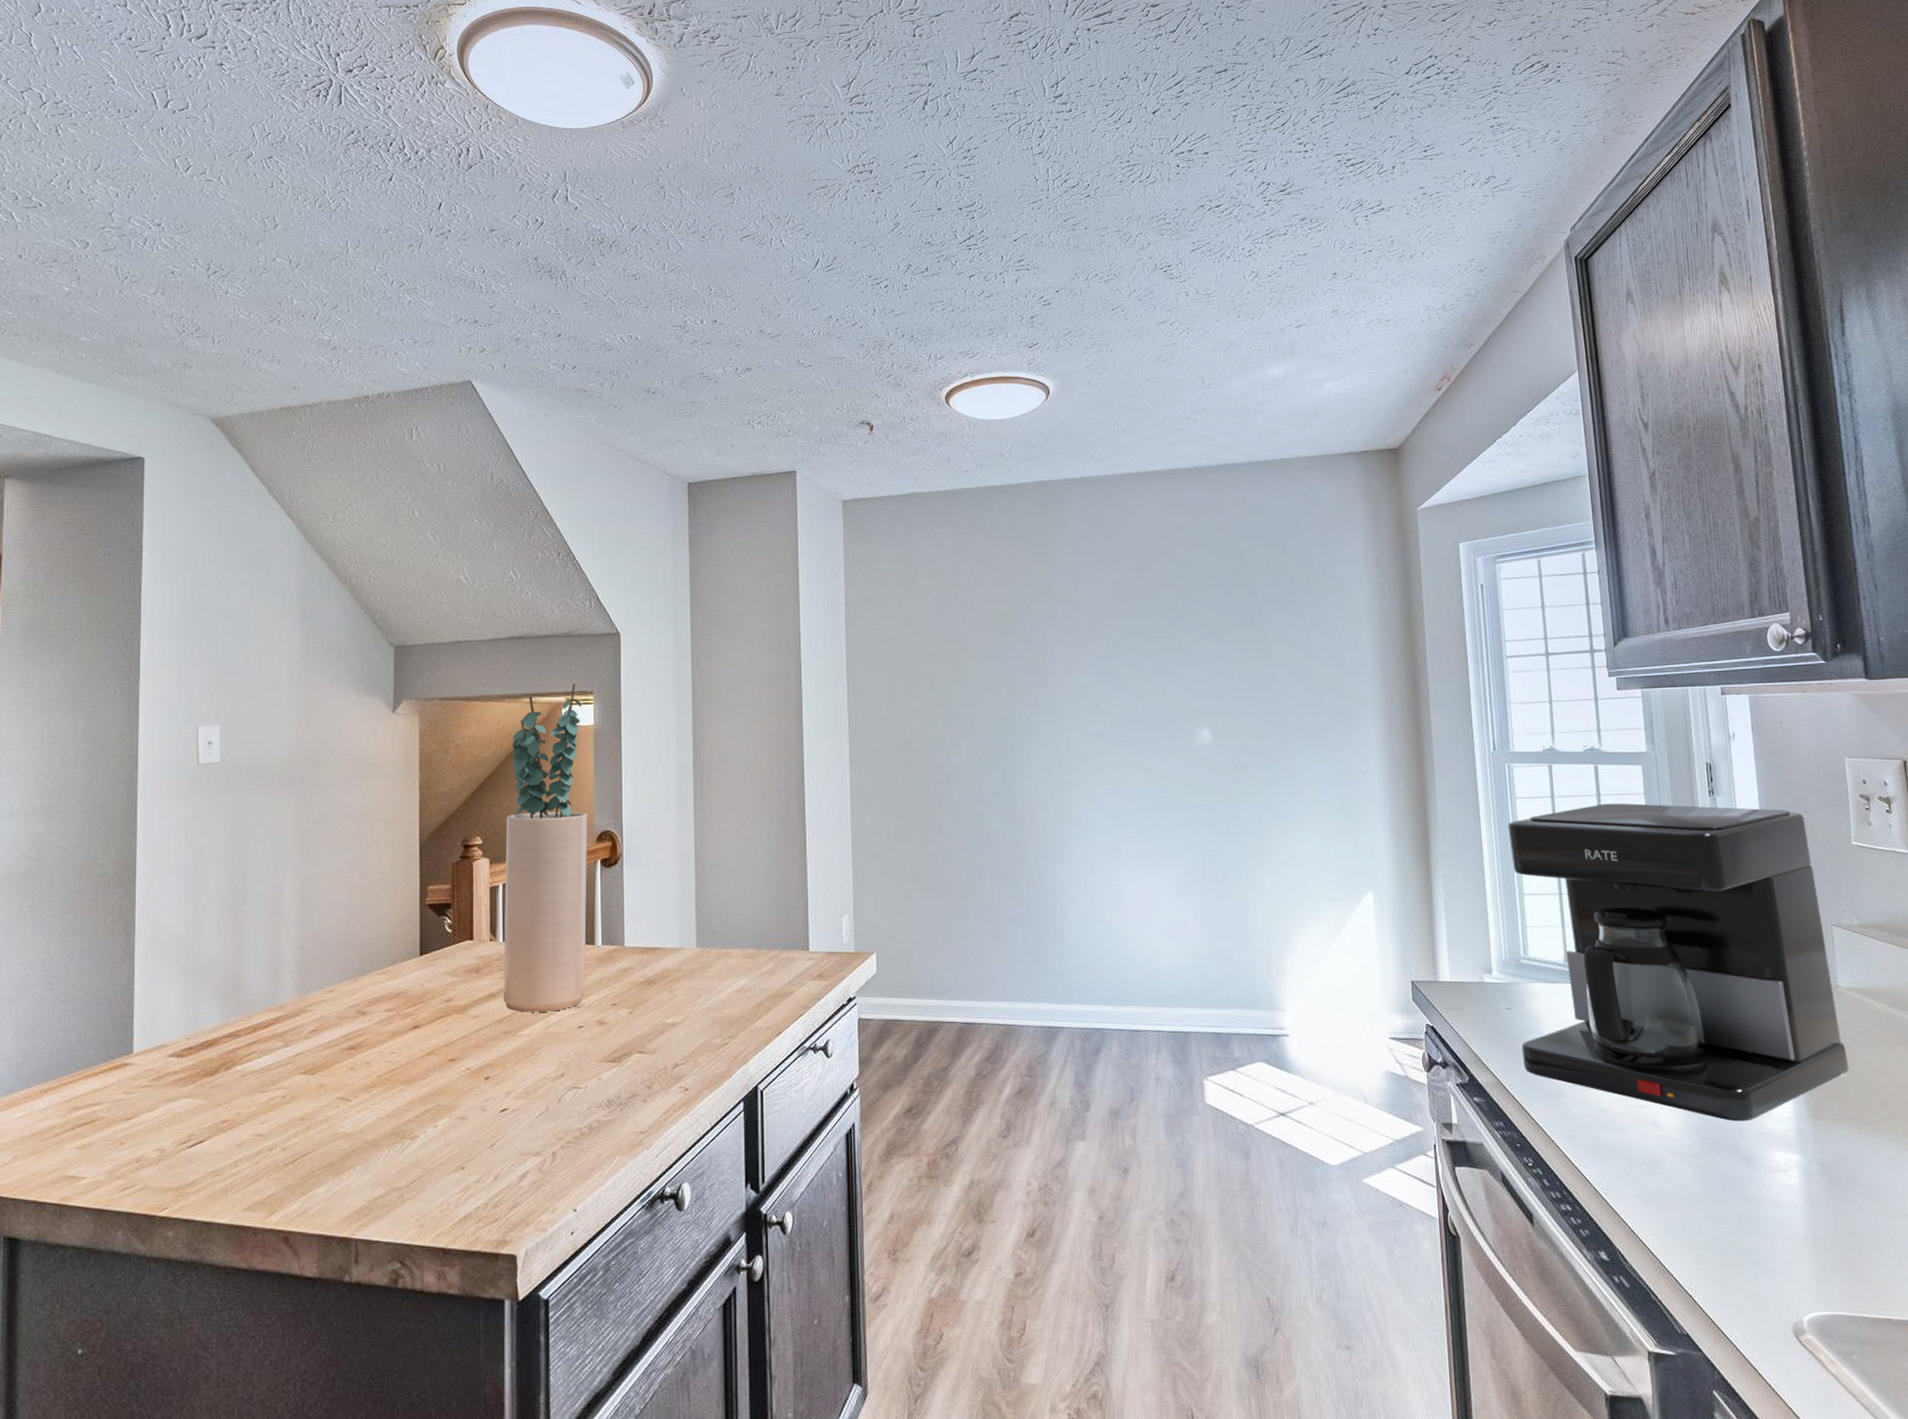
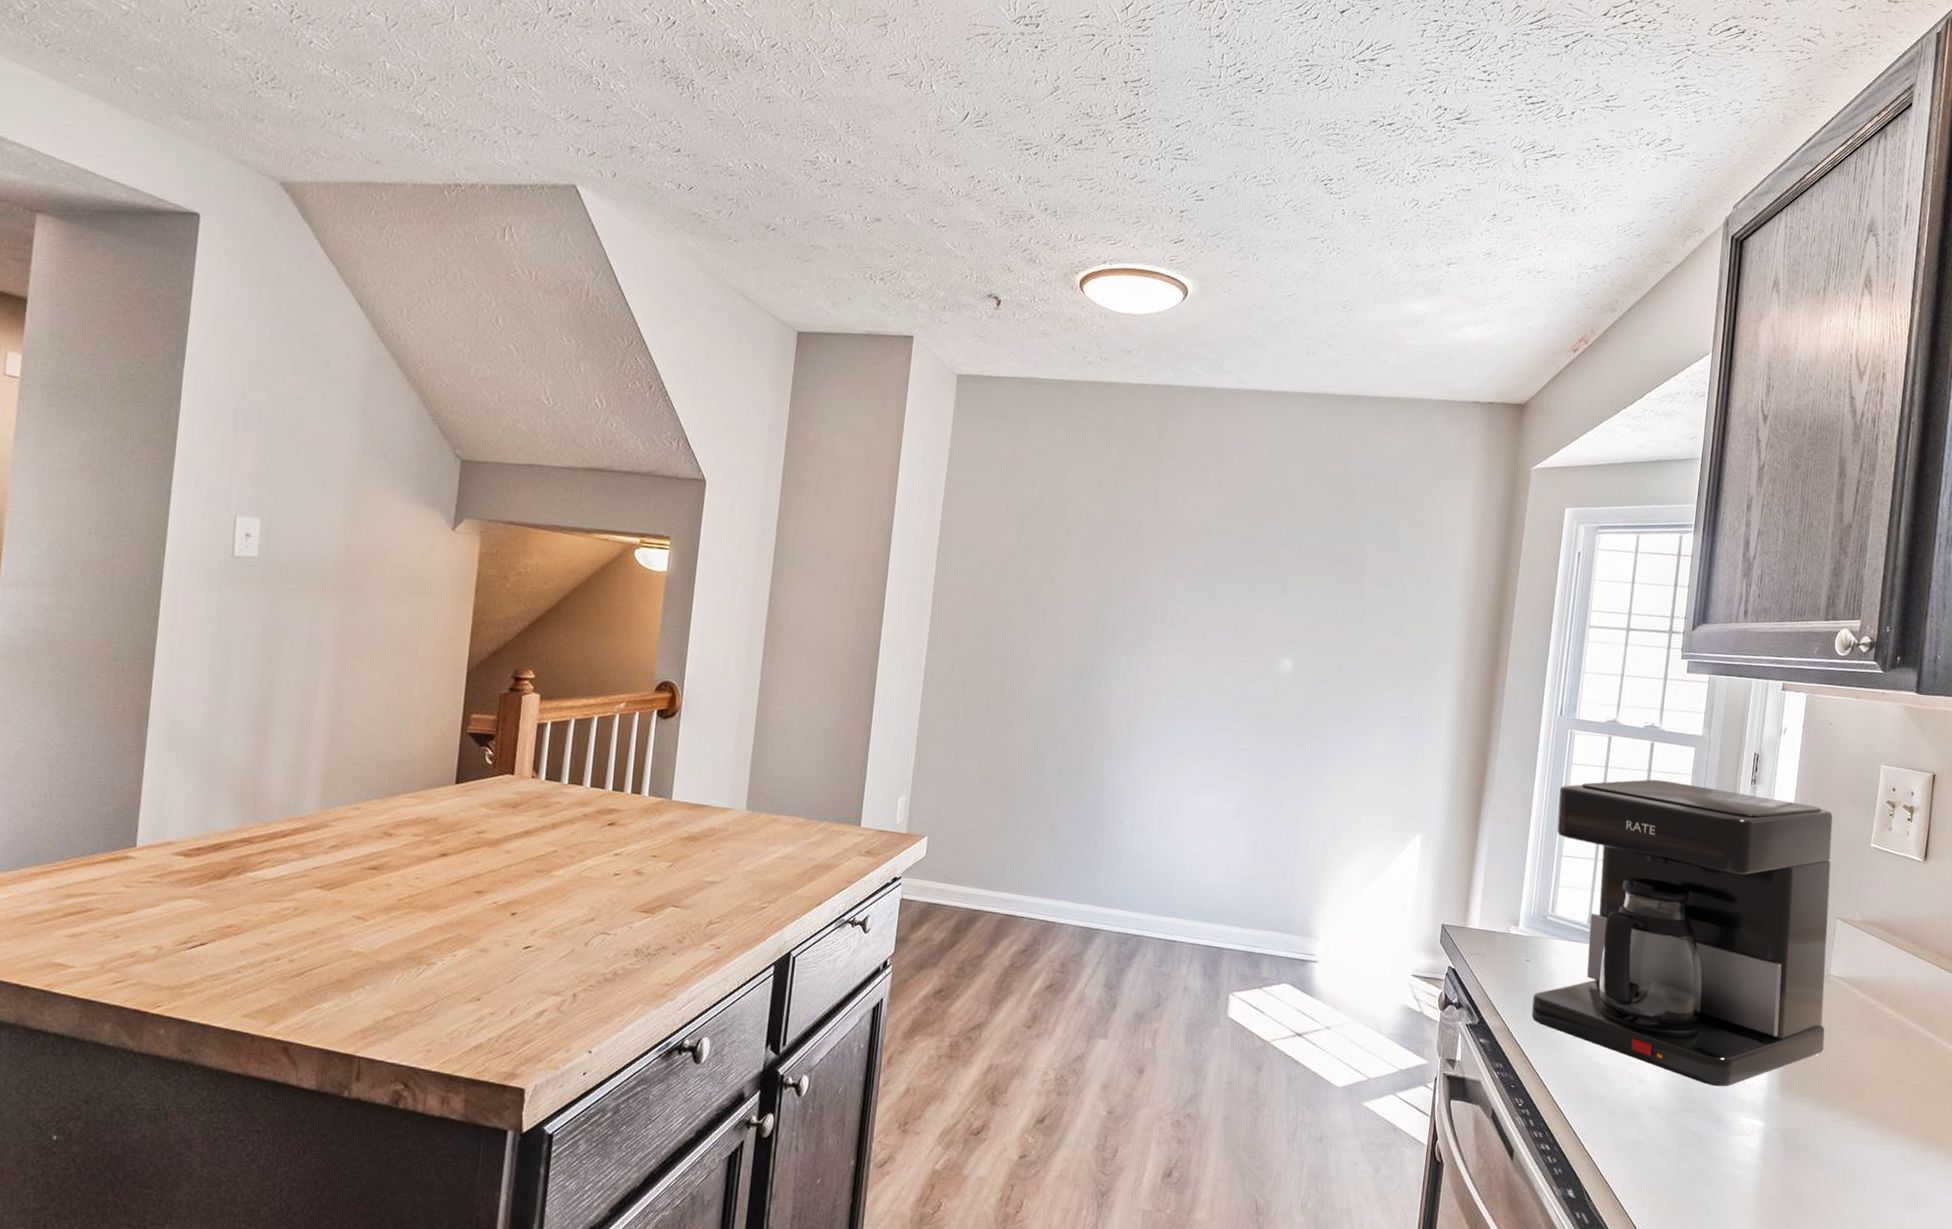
vase: present [503,683,588,1013] -> none [539,525,657,856]

